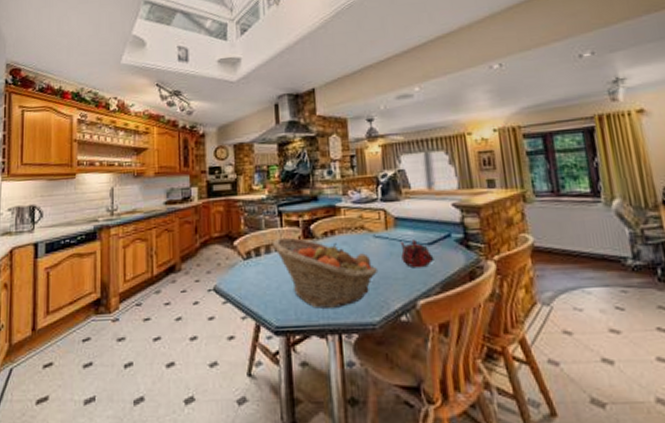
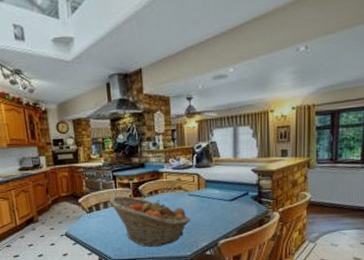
teapot: present [400,239,434,268] -> none [209,196,234,218]

